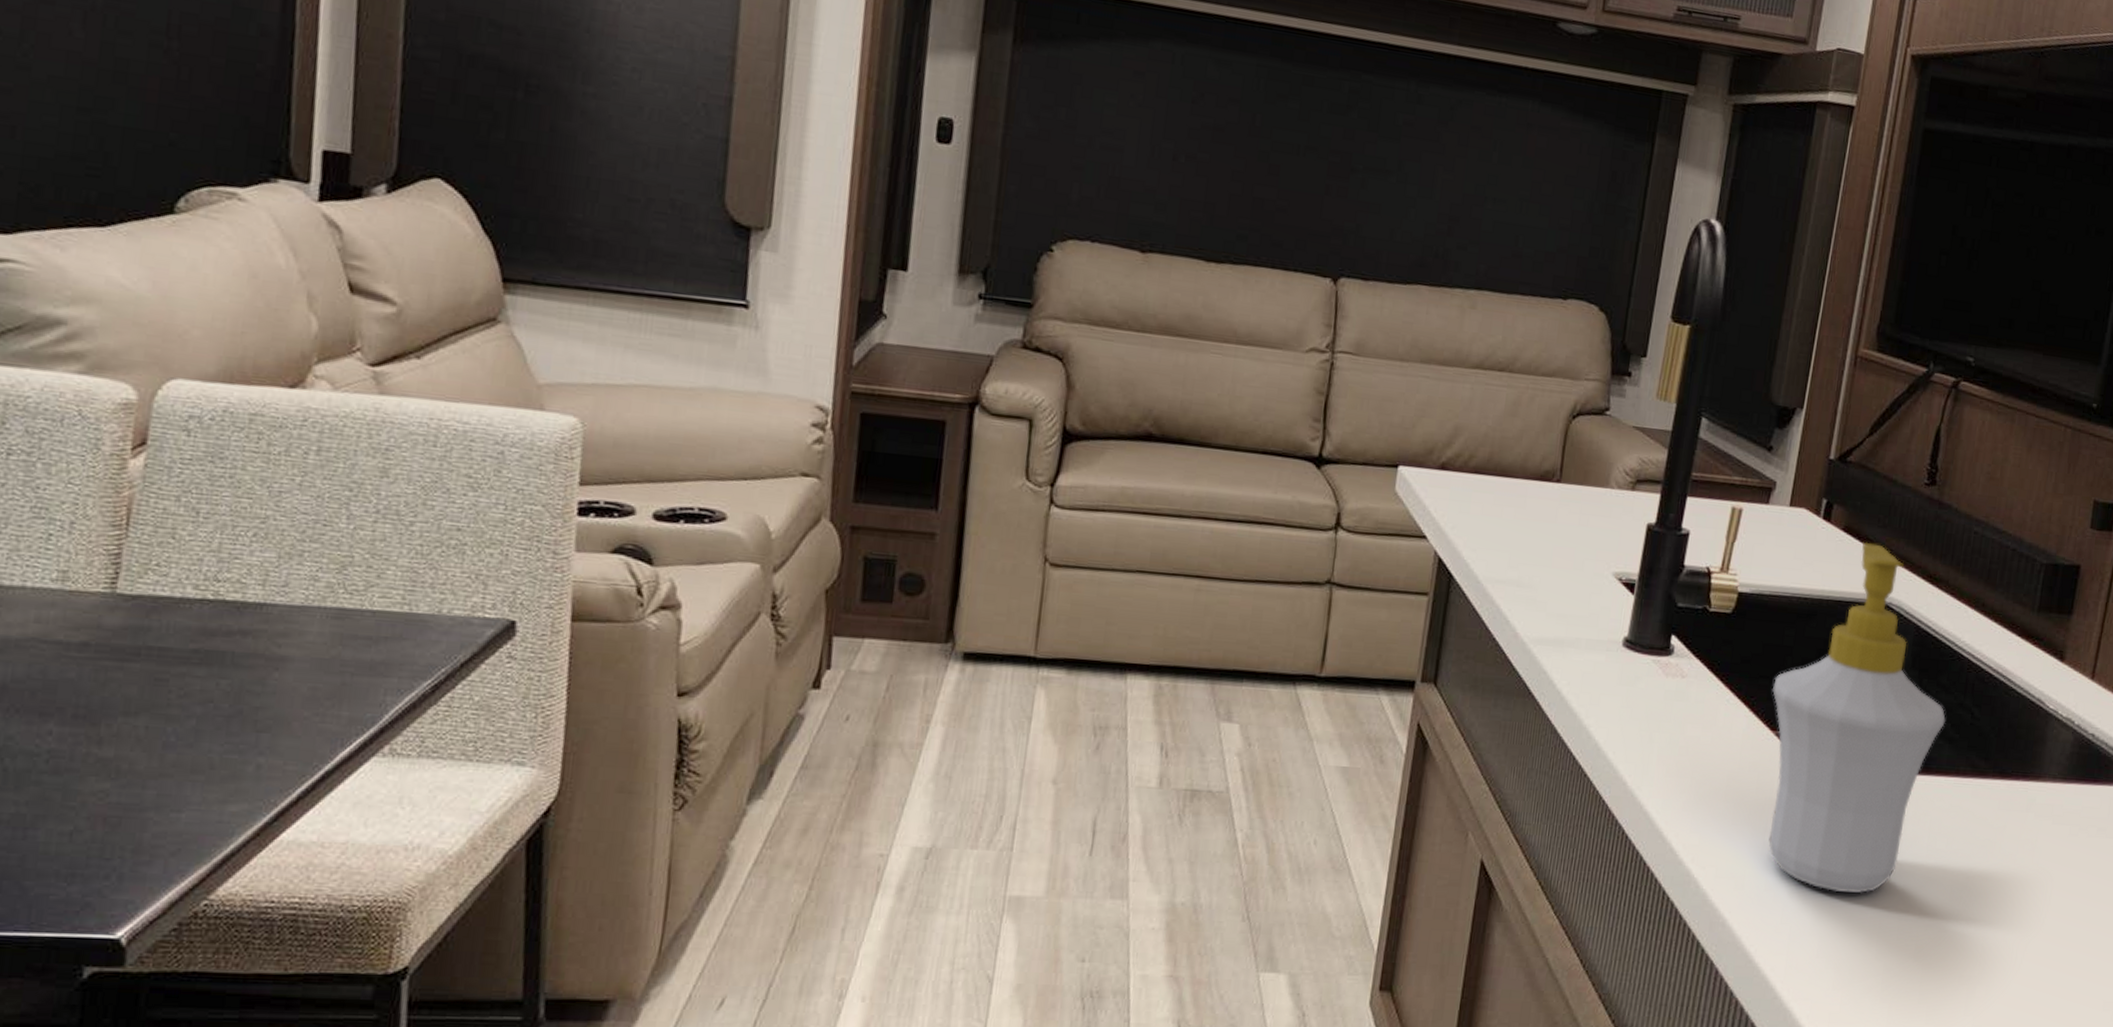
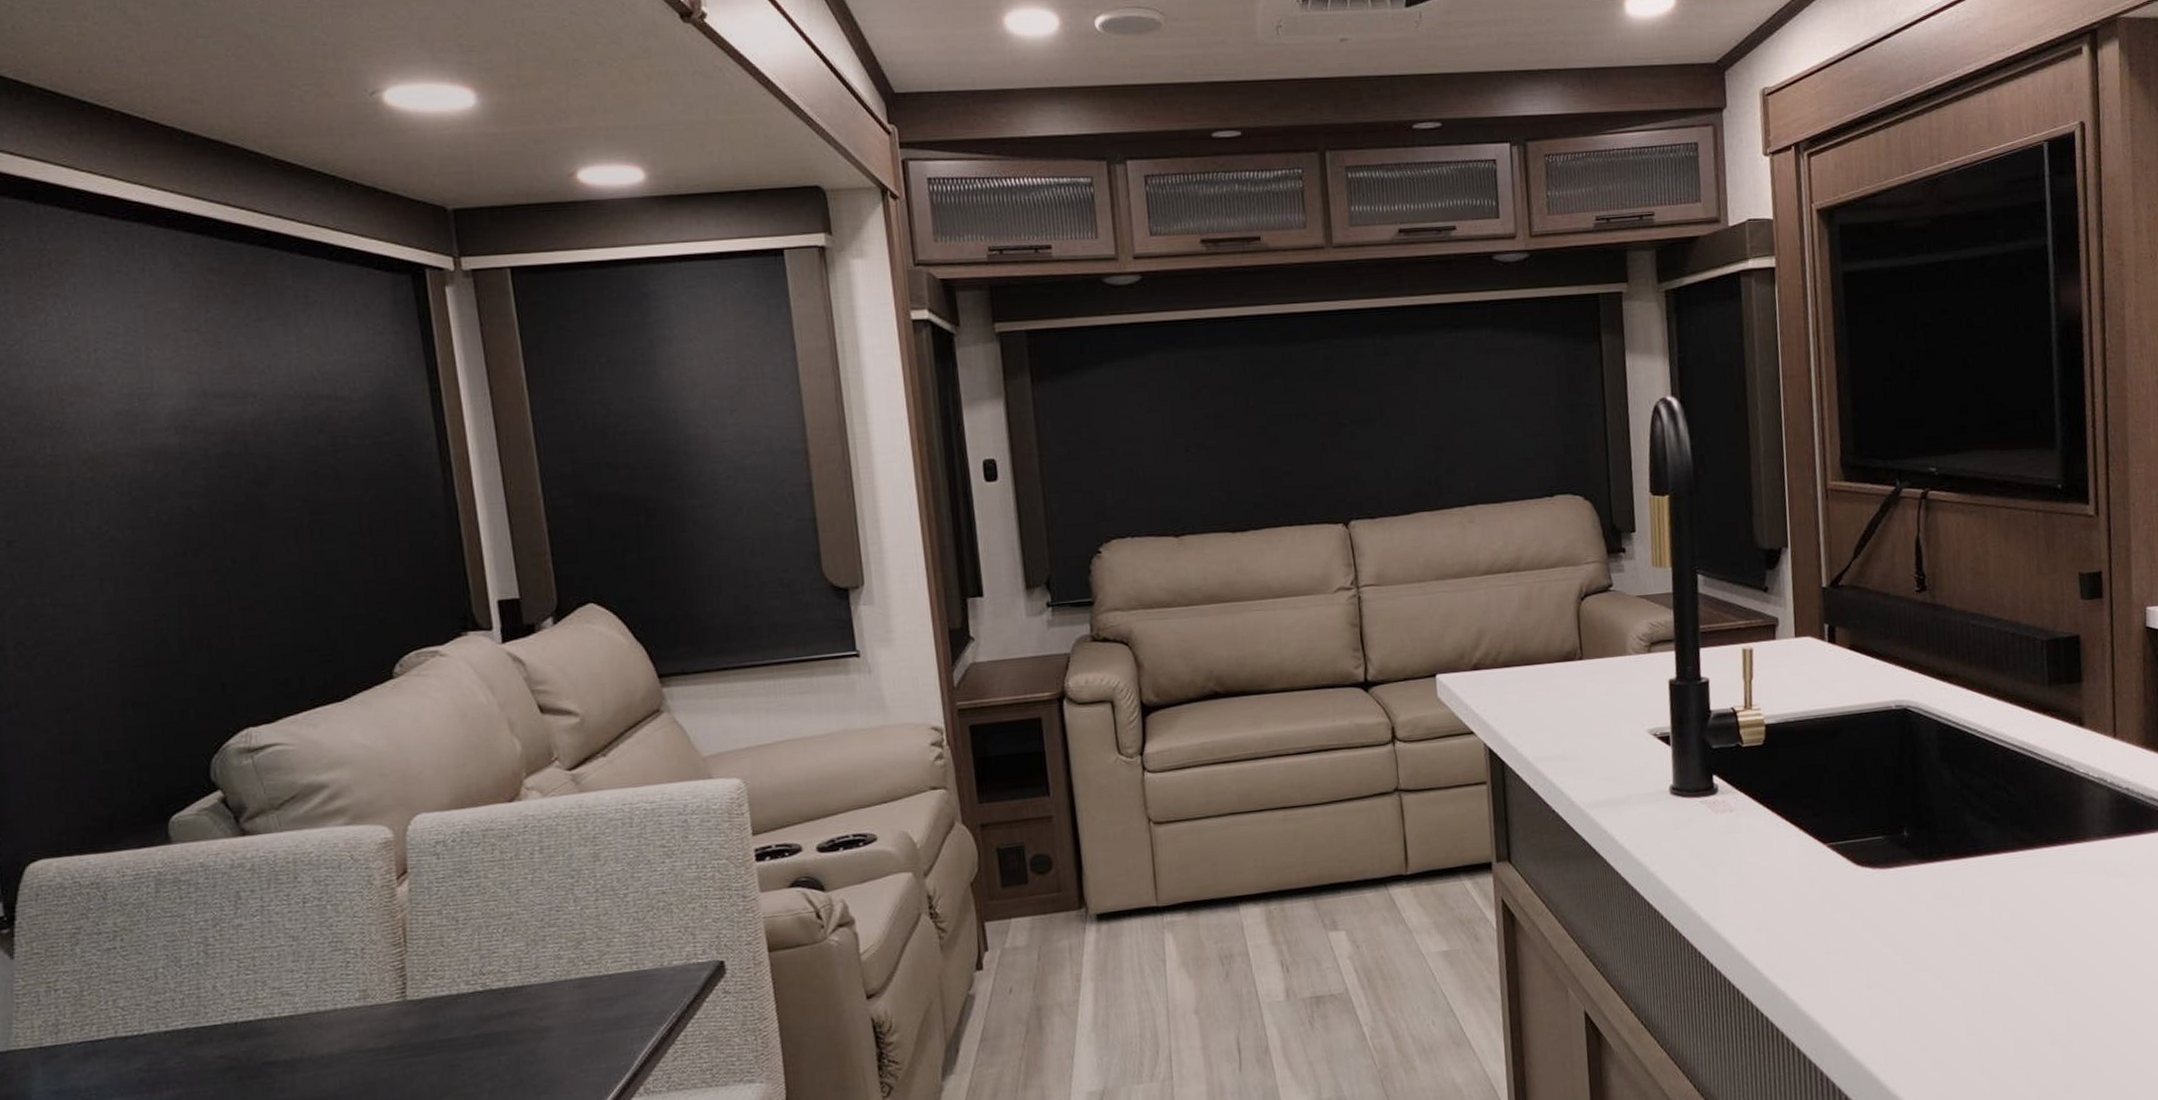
soap bottle: present [1768,543,1946,893] -> none [1815,655,1984,980]

